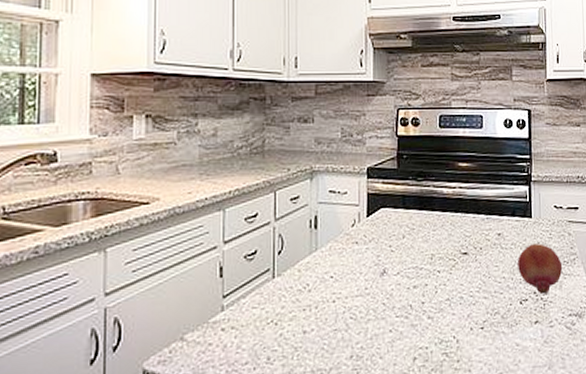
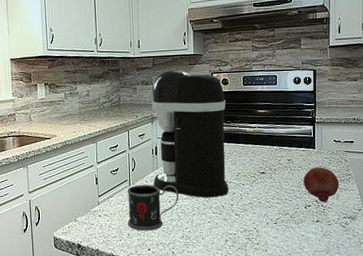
mug: none [267,274,347,351] -> present [127,185,179,231]
coffee maker: none [309,101,419,294] -> present [151,69,229,198]

